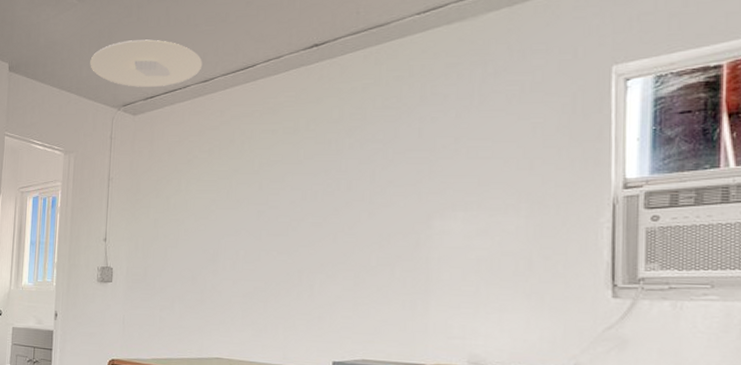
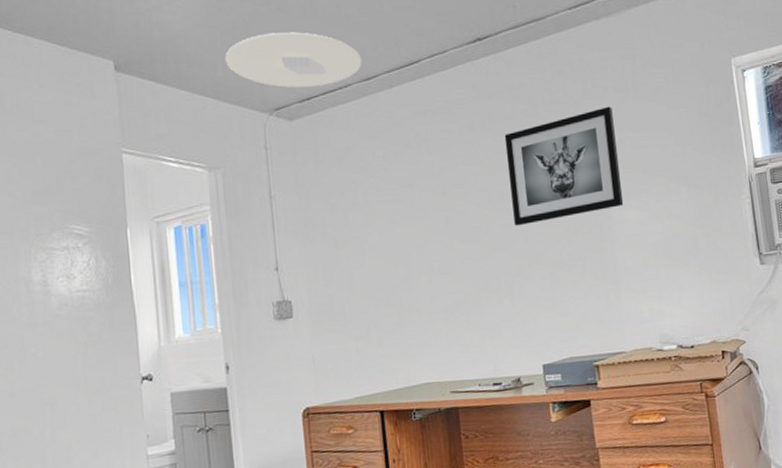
wall art: none [325,114,451,226] -> present [504,106,624,226]

